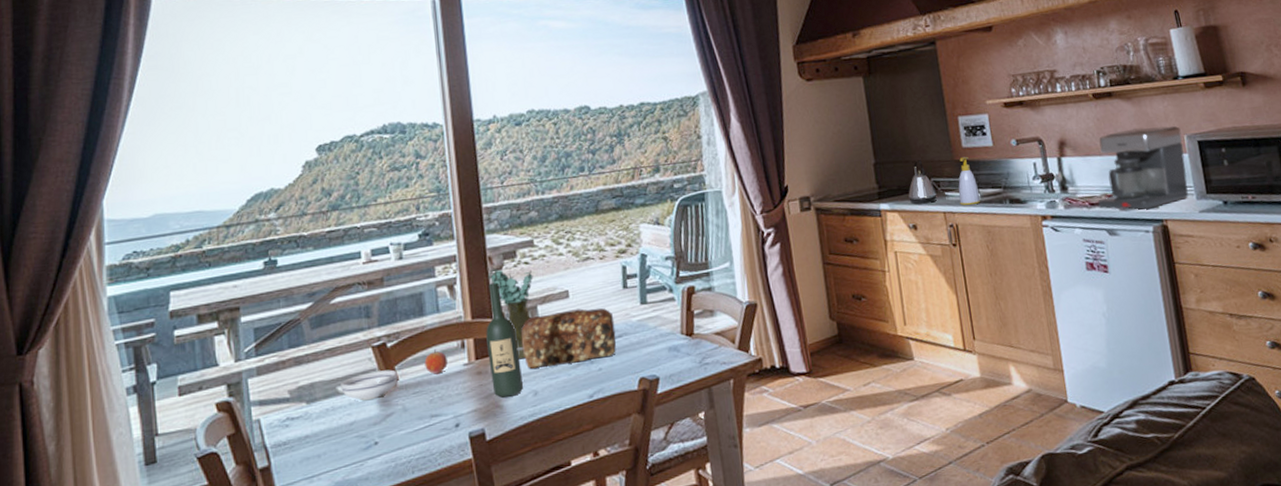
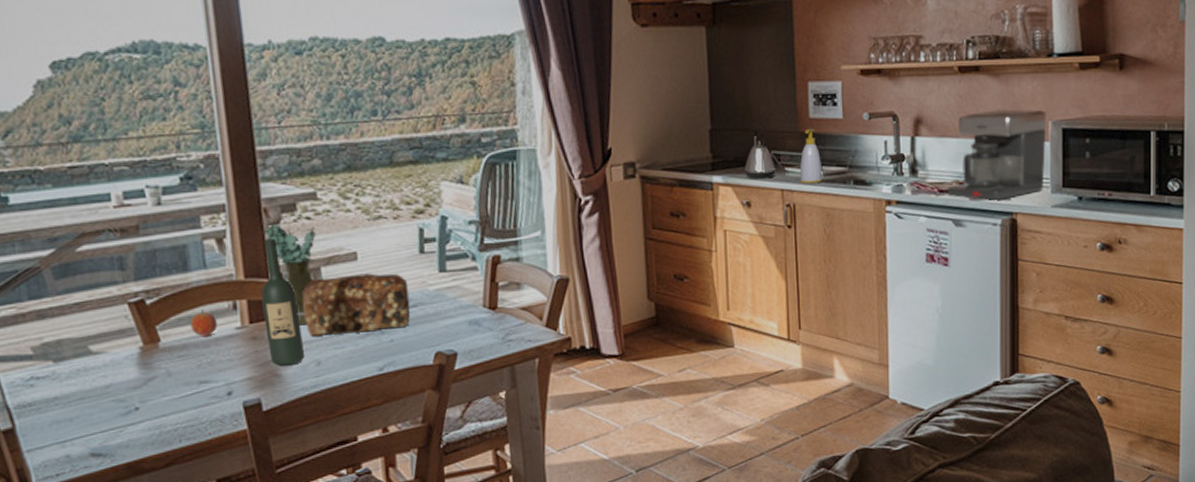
bowl: present [341,369,398,401] -> none [93,329,160,363]

